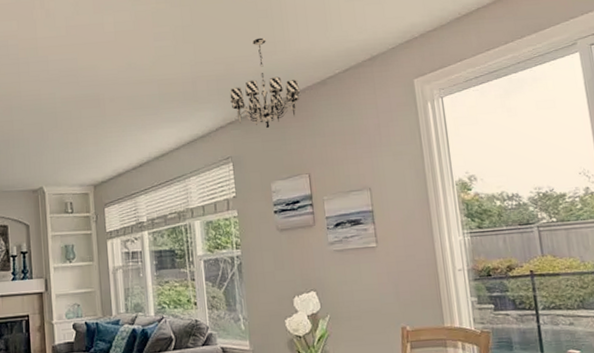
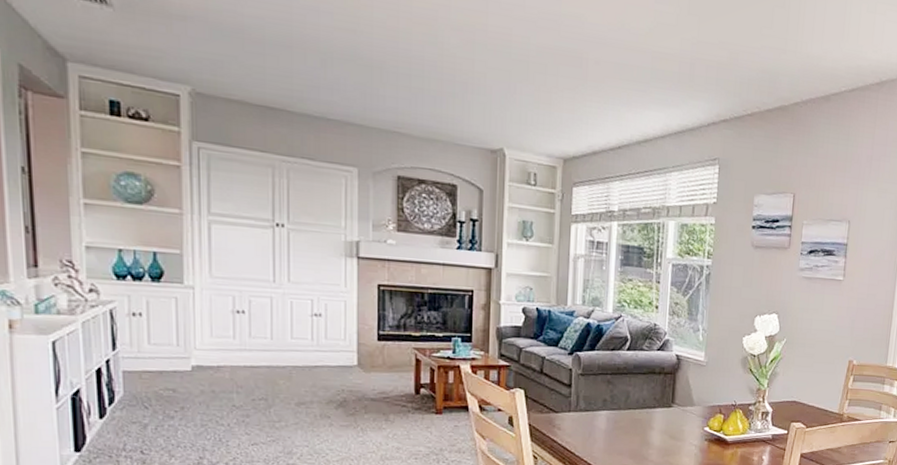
chandelier: present [230,37,301,129] -> none [728,29,803,136]

